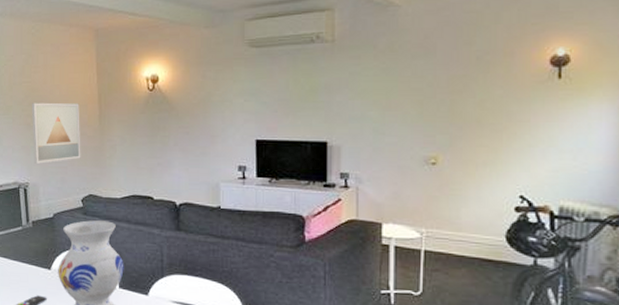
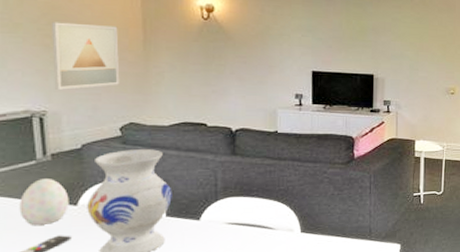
decorative egg: none [11,243,45,284] -> present [19,179,69,225]

